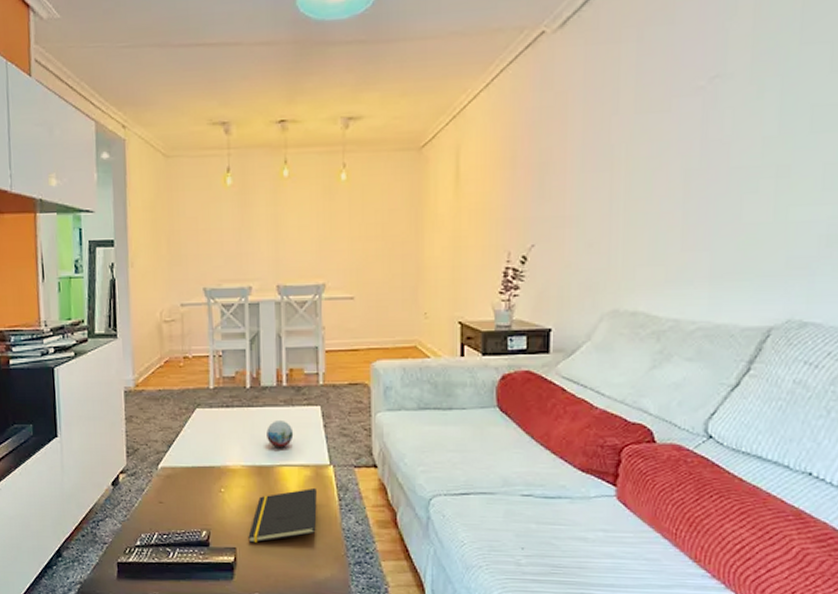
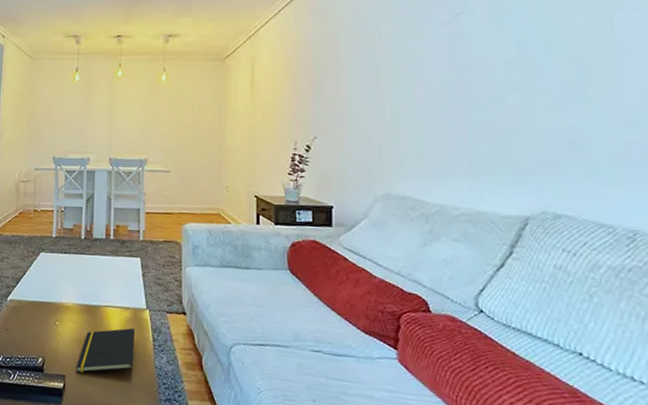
decorative orb: present [266,419,294,447] -> none [96,267,118,291]

